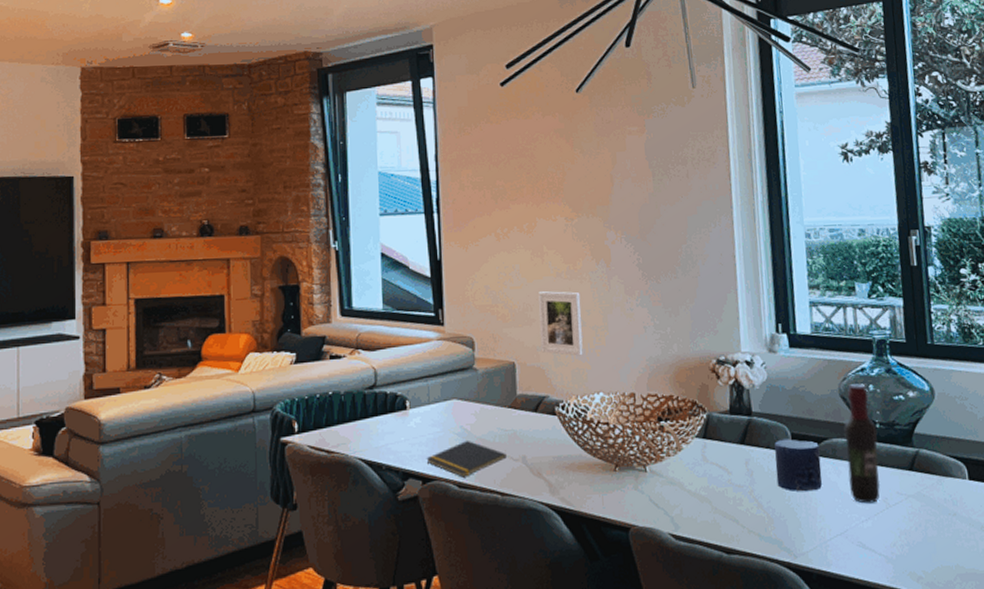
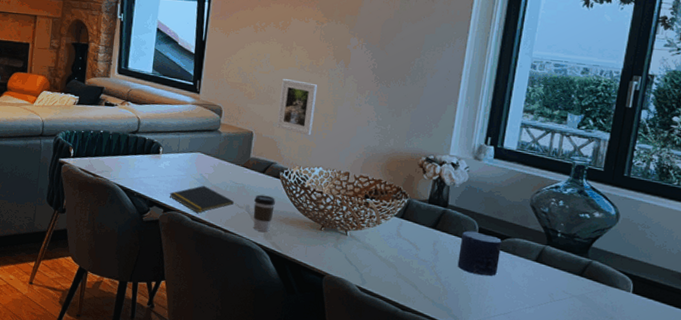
coffee cup: none [530,439,556,487] -> present [253,194,275,232]
wine bottle: present [844,384,881,504] -> none [520,197,558,296]

